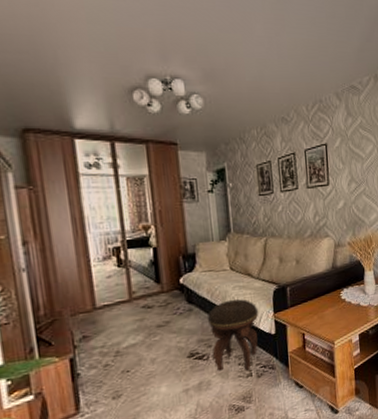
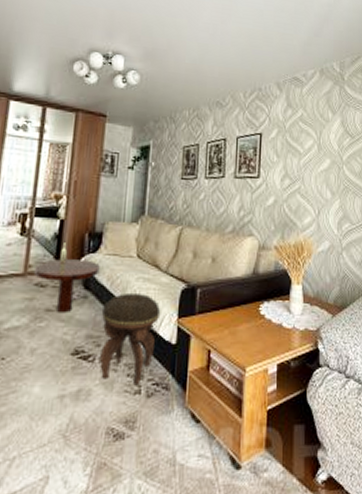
coffee table: none [138,267,199,327] -> present [33,243,100,313]

